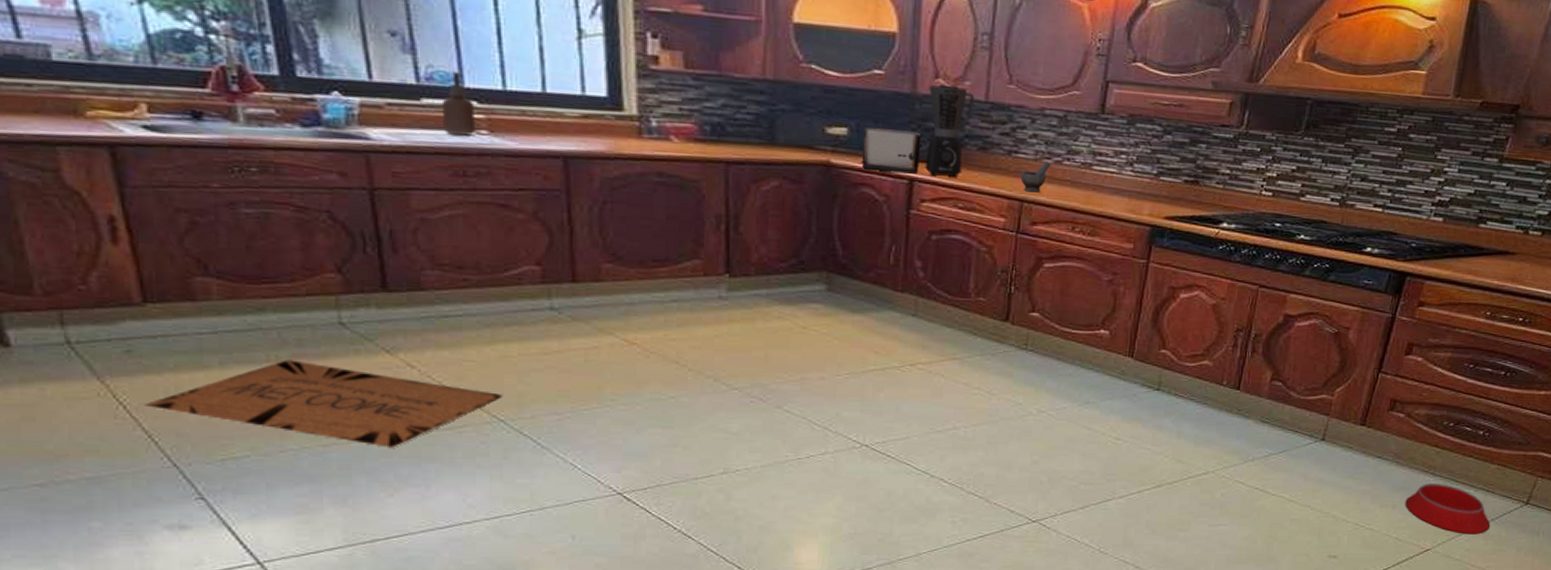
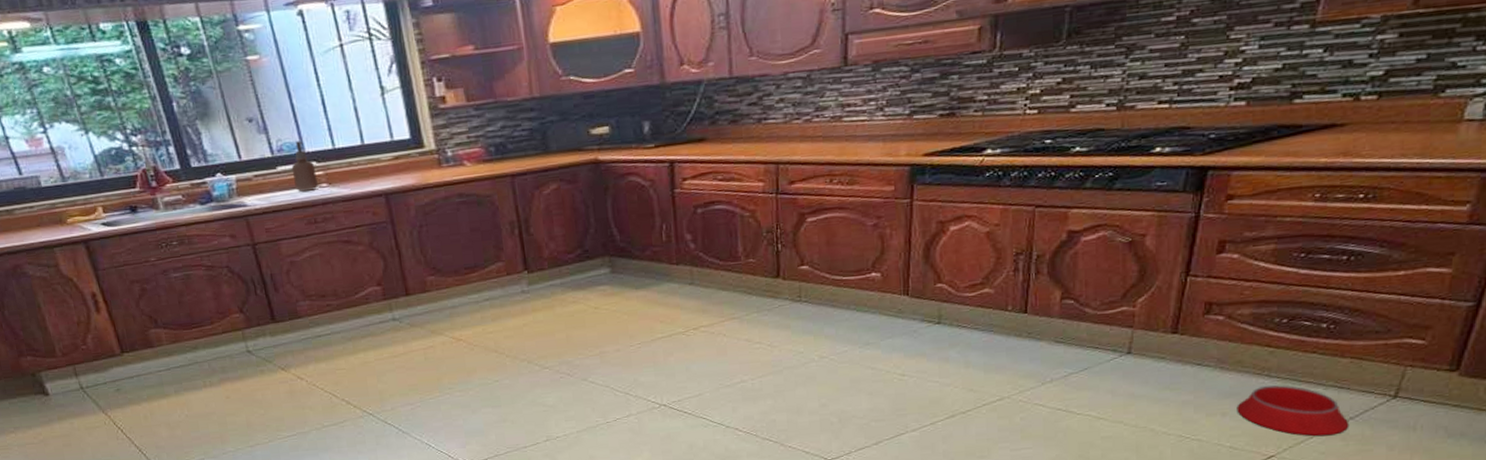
doormat: present [142,360,502,448] -> none [132,383,368,444]
toaster: present [861,127,926,174] -> none [623,117,680,161]
blender: present [925,84,975,178] -> none [676,68,720,155]
mortar and pestle: present [1020,161,1051,193] -> none [772,121,801,154]

